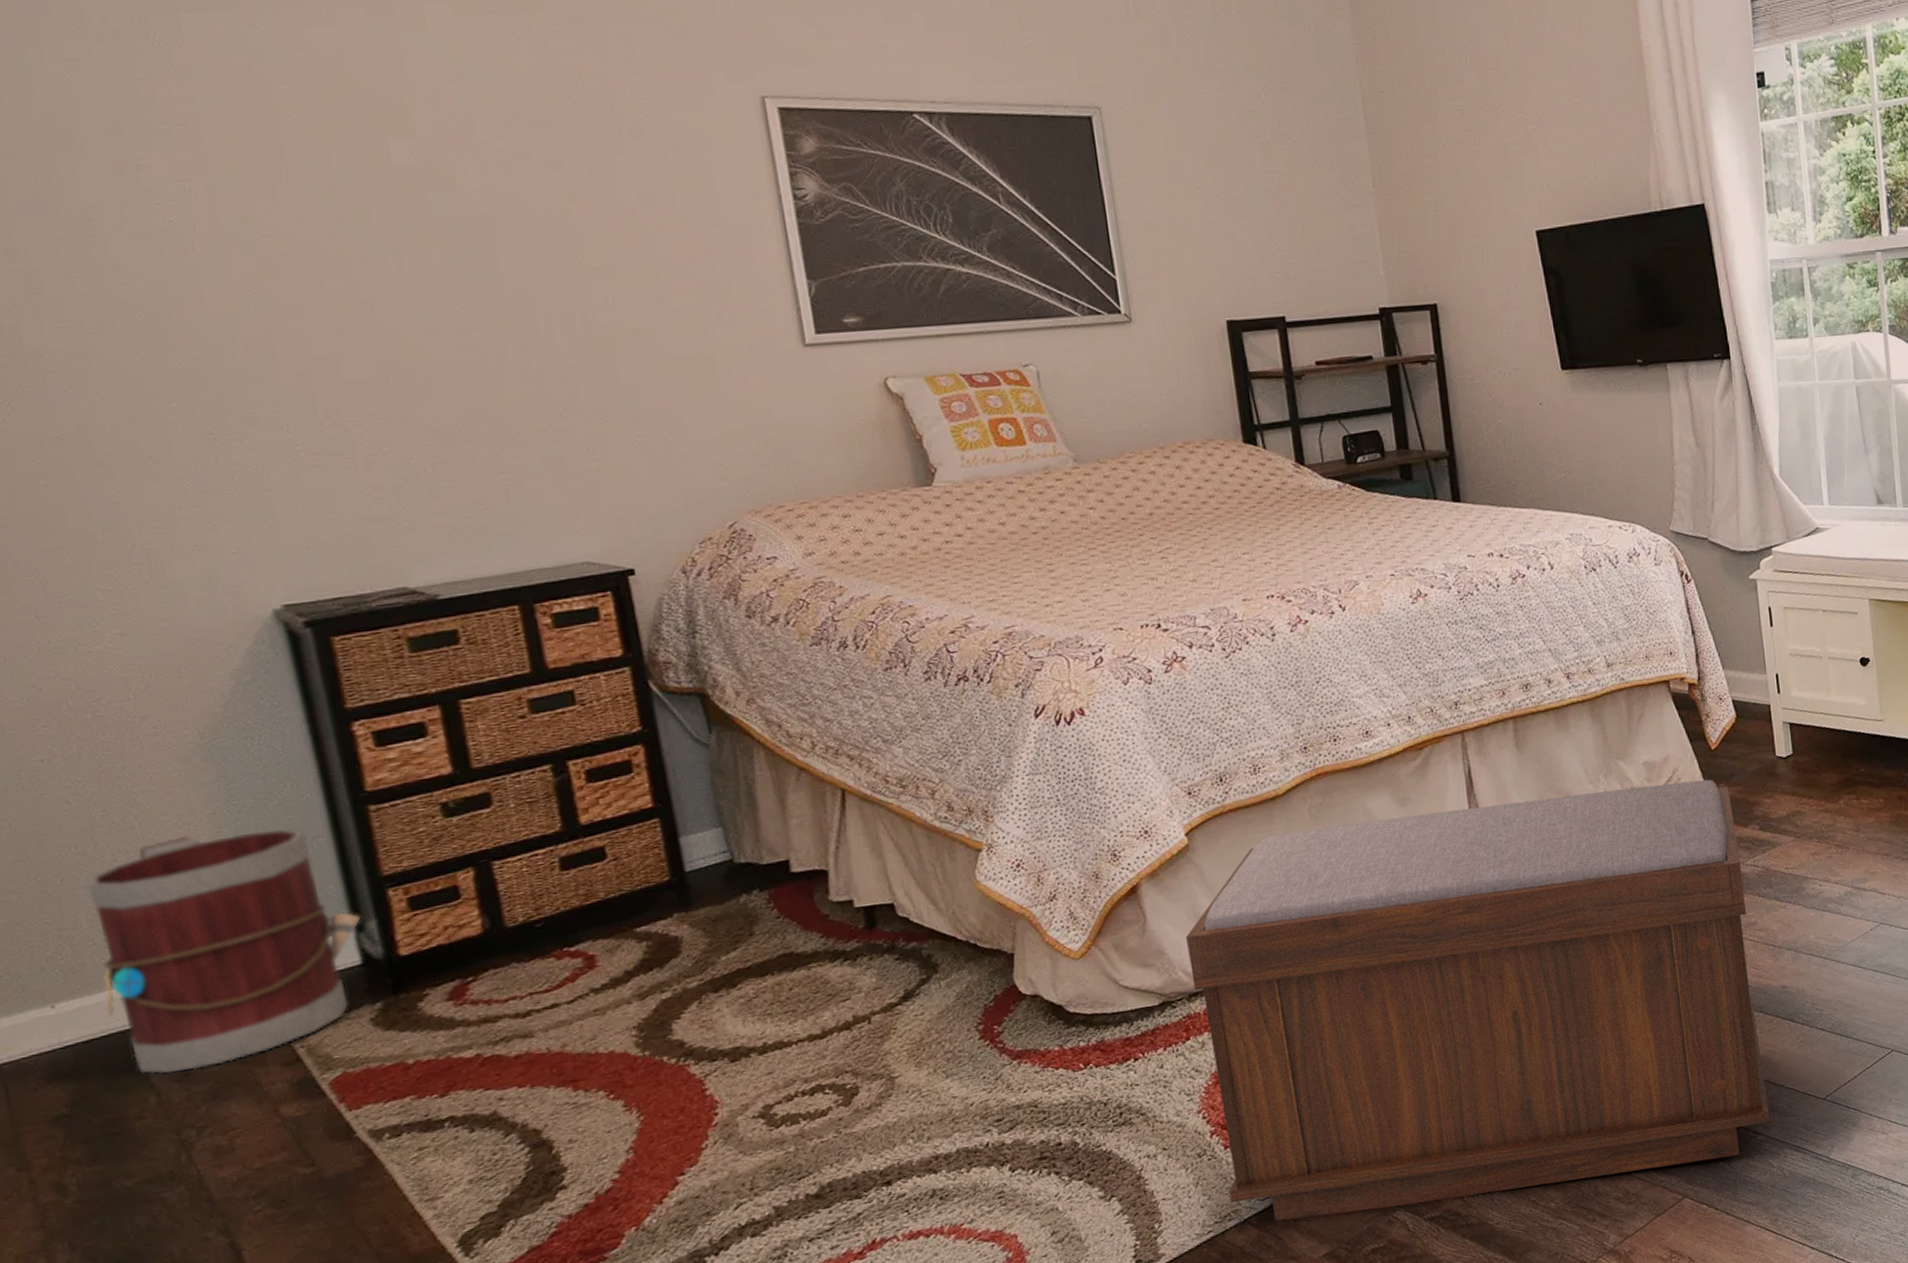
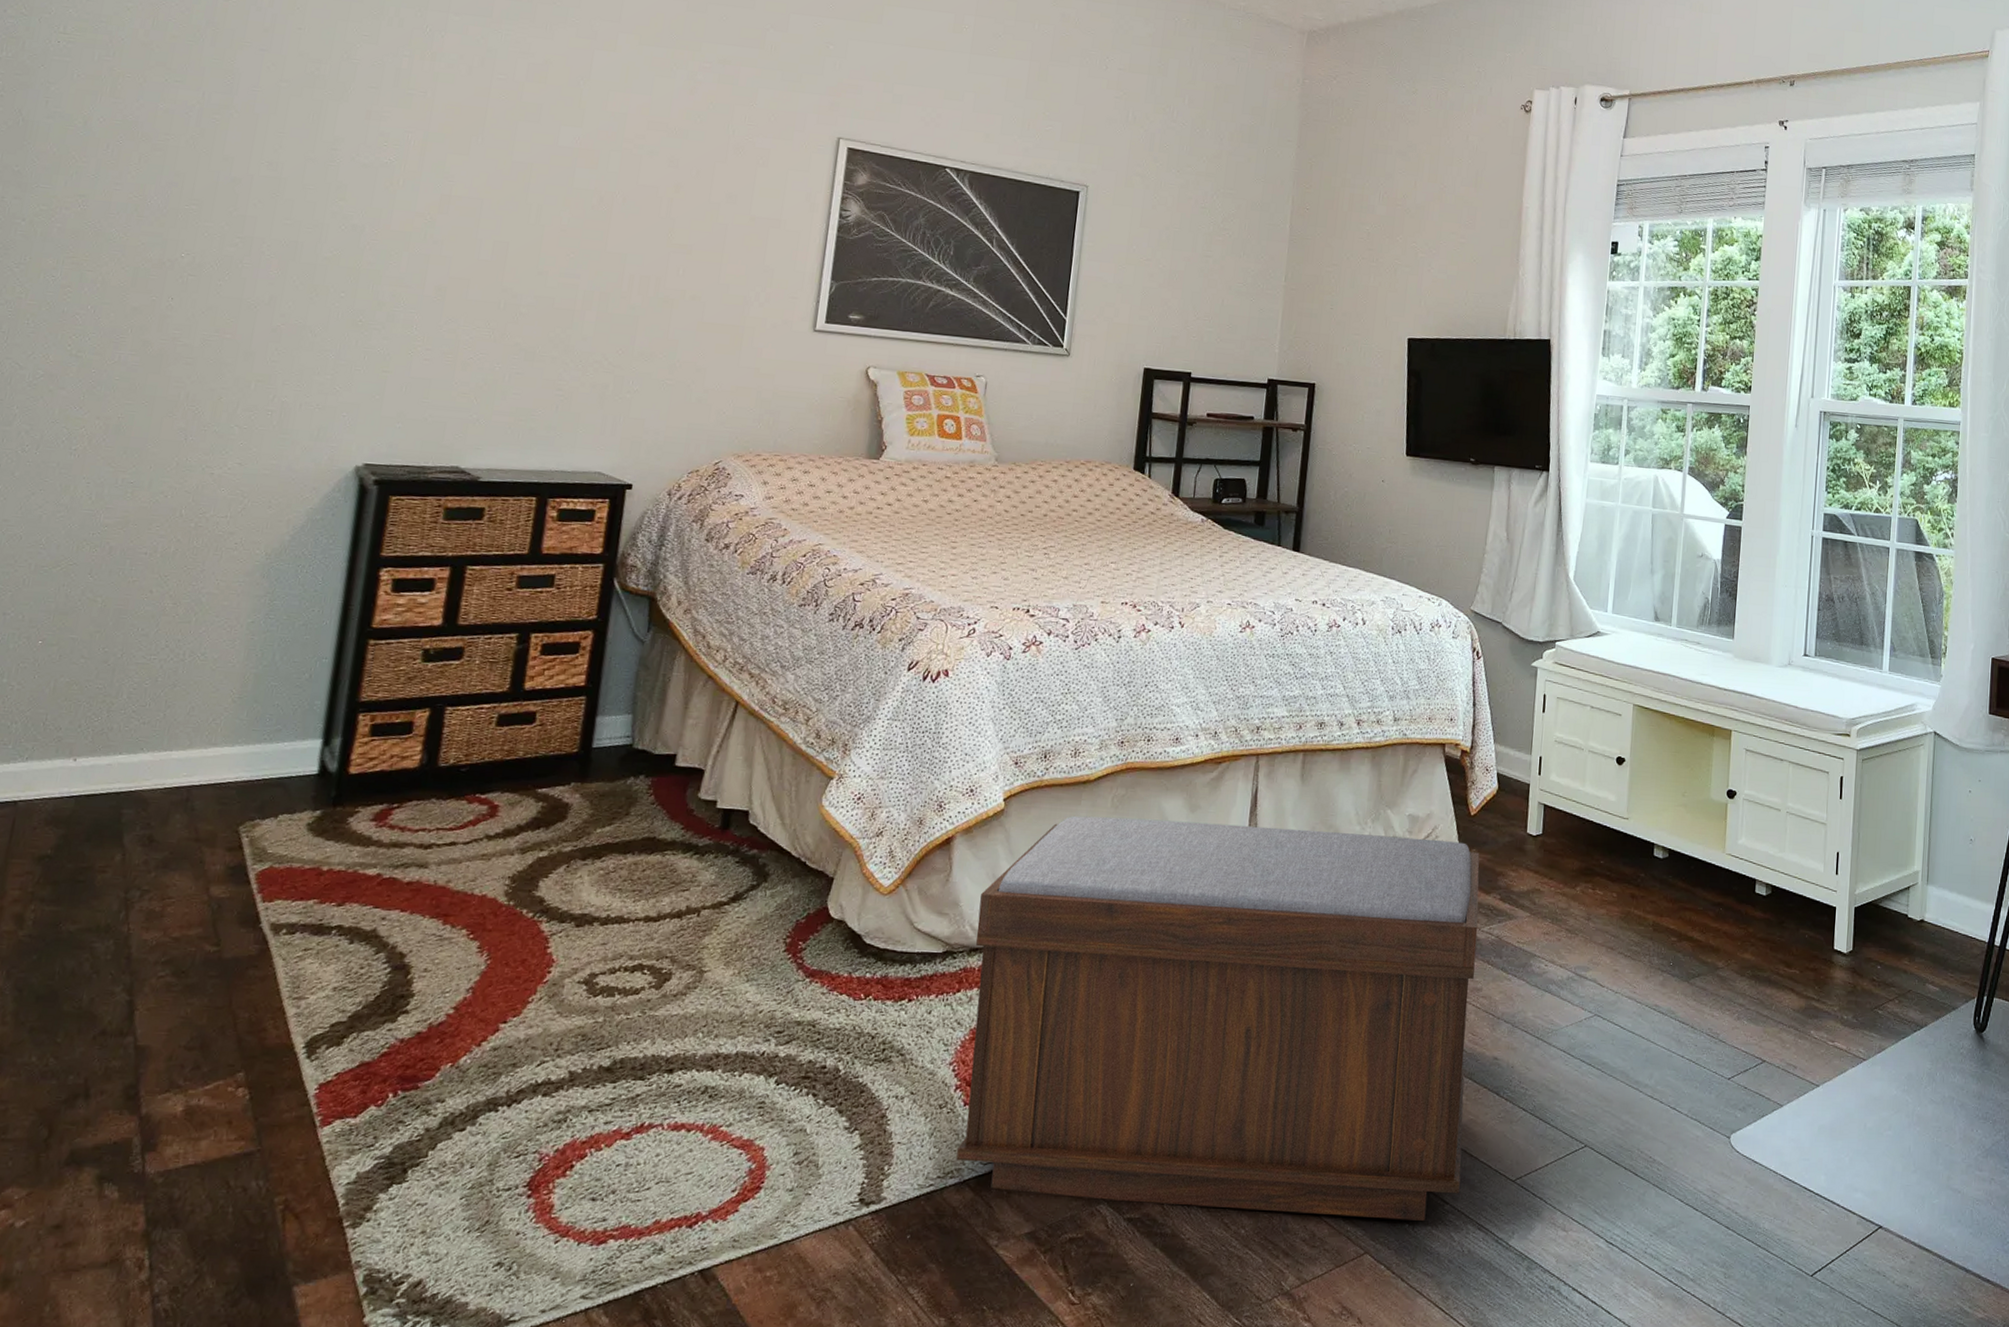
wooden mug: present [85,829,361,1074] -> none [113,636,331,839]

